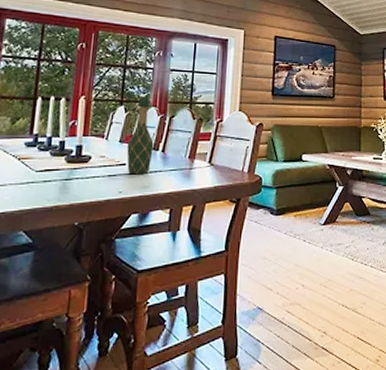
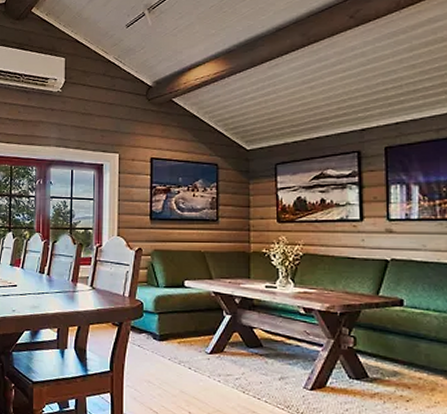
wine bottle: present [127,97,154,175] -> none [17,224,40,296]

